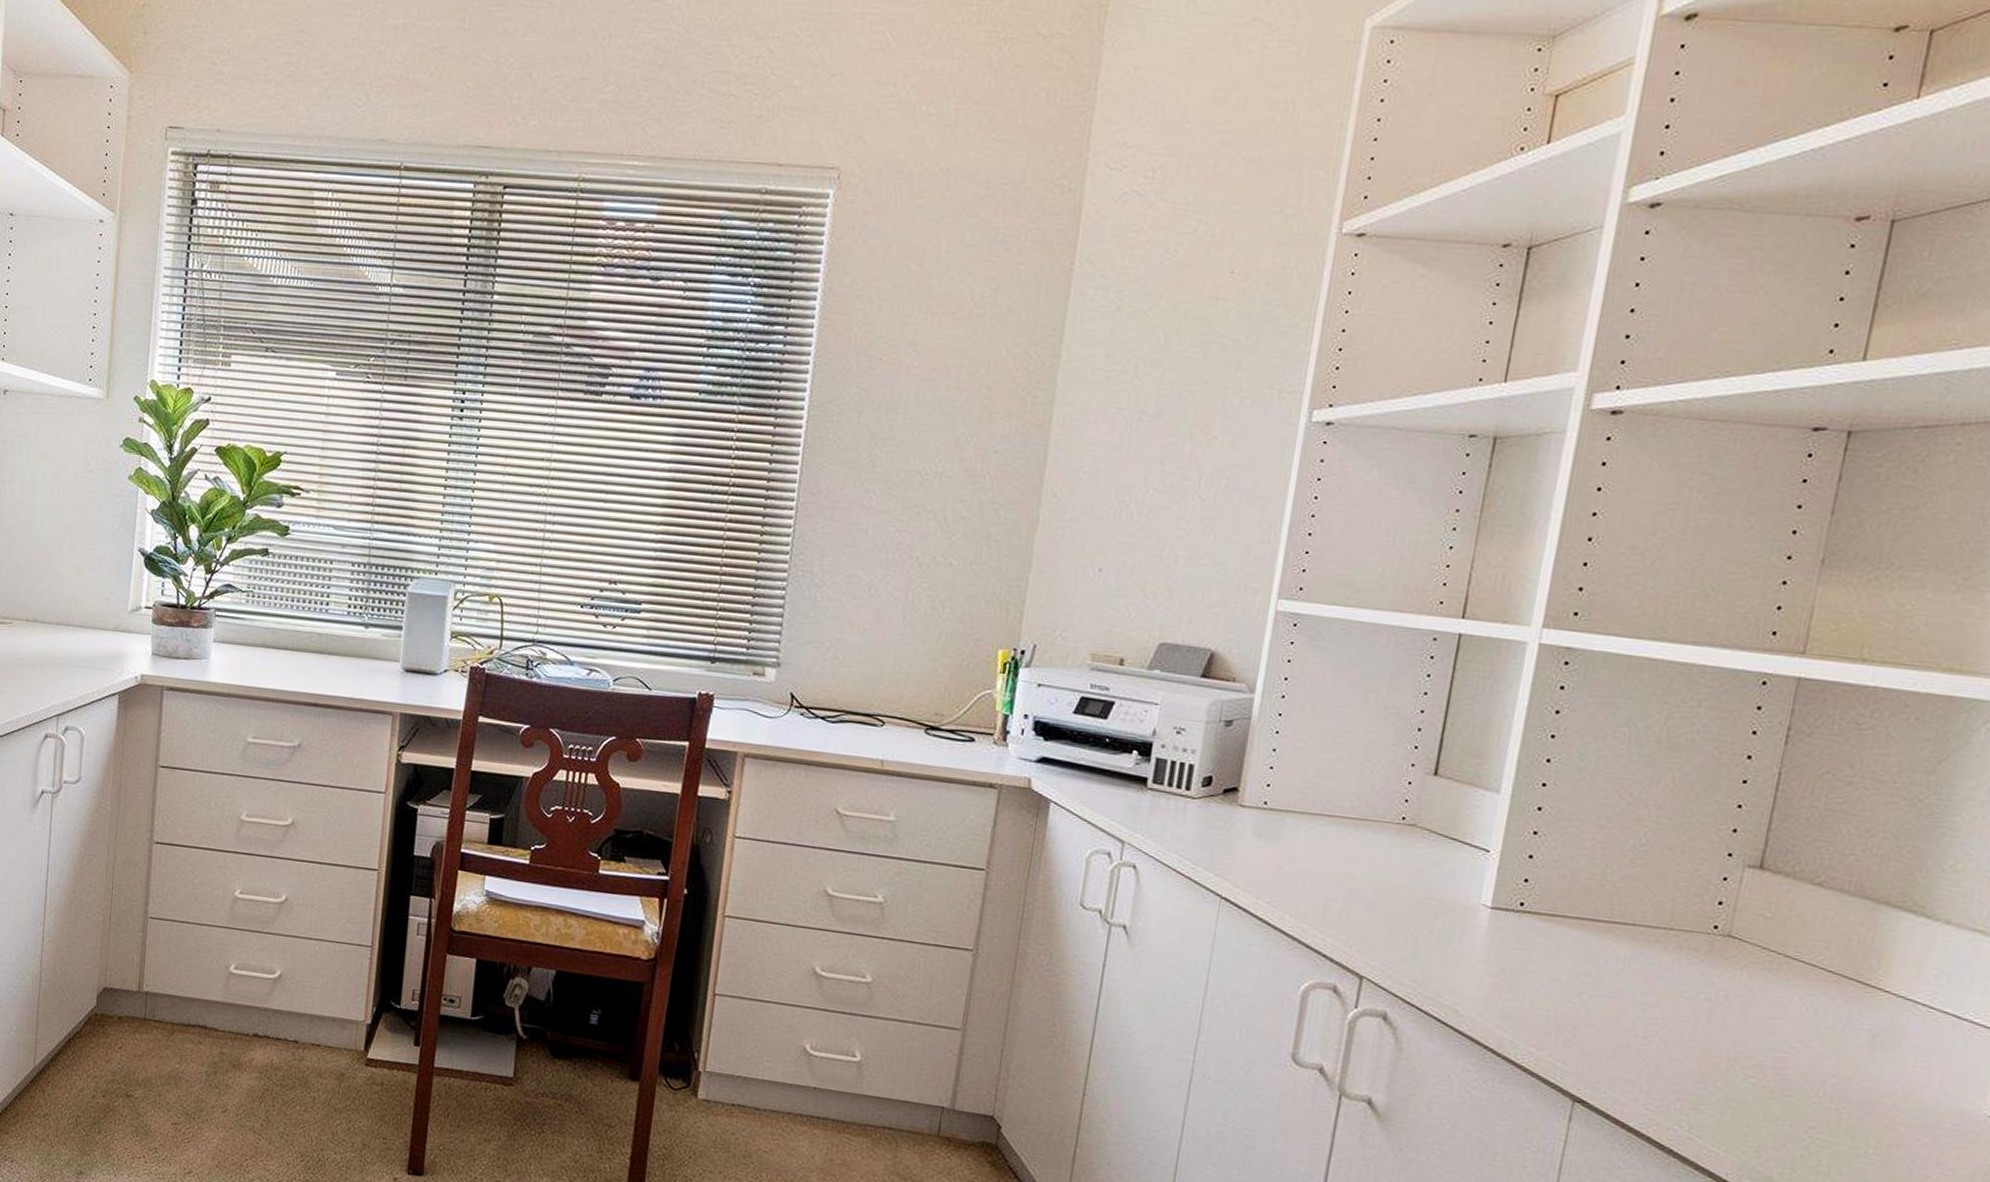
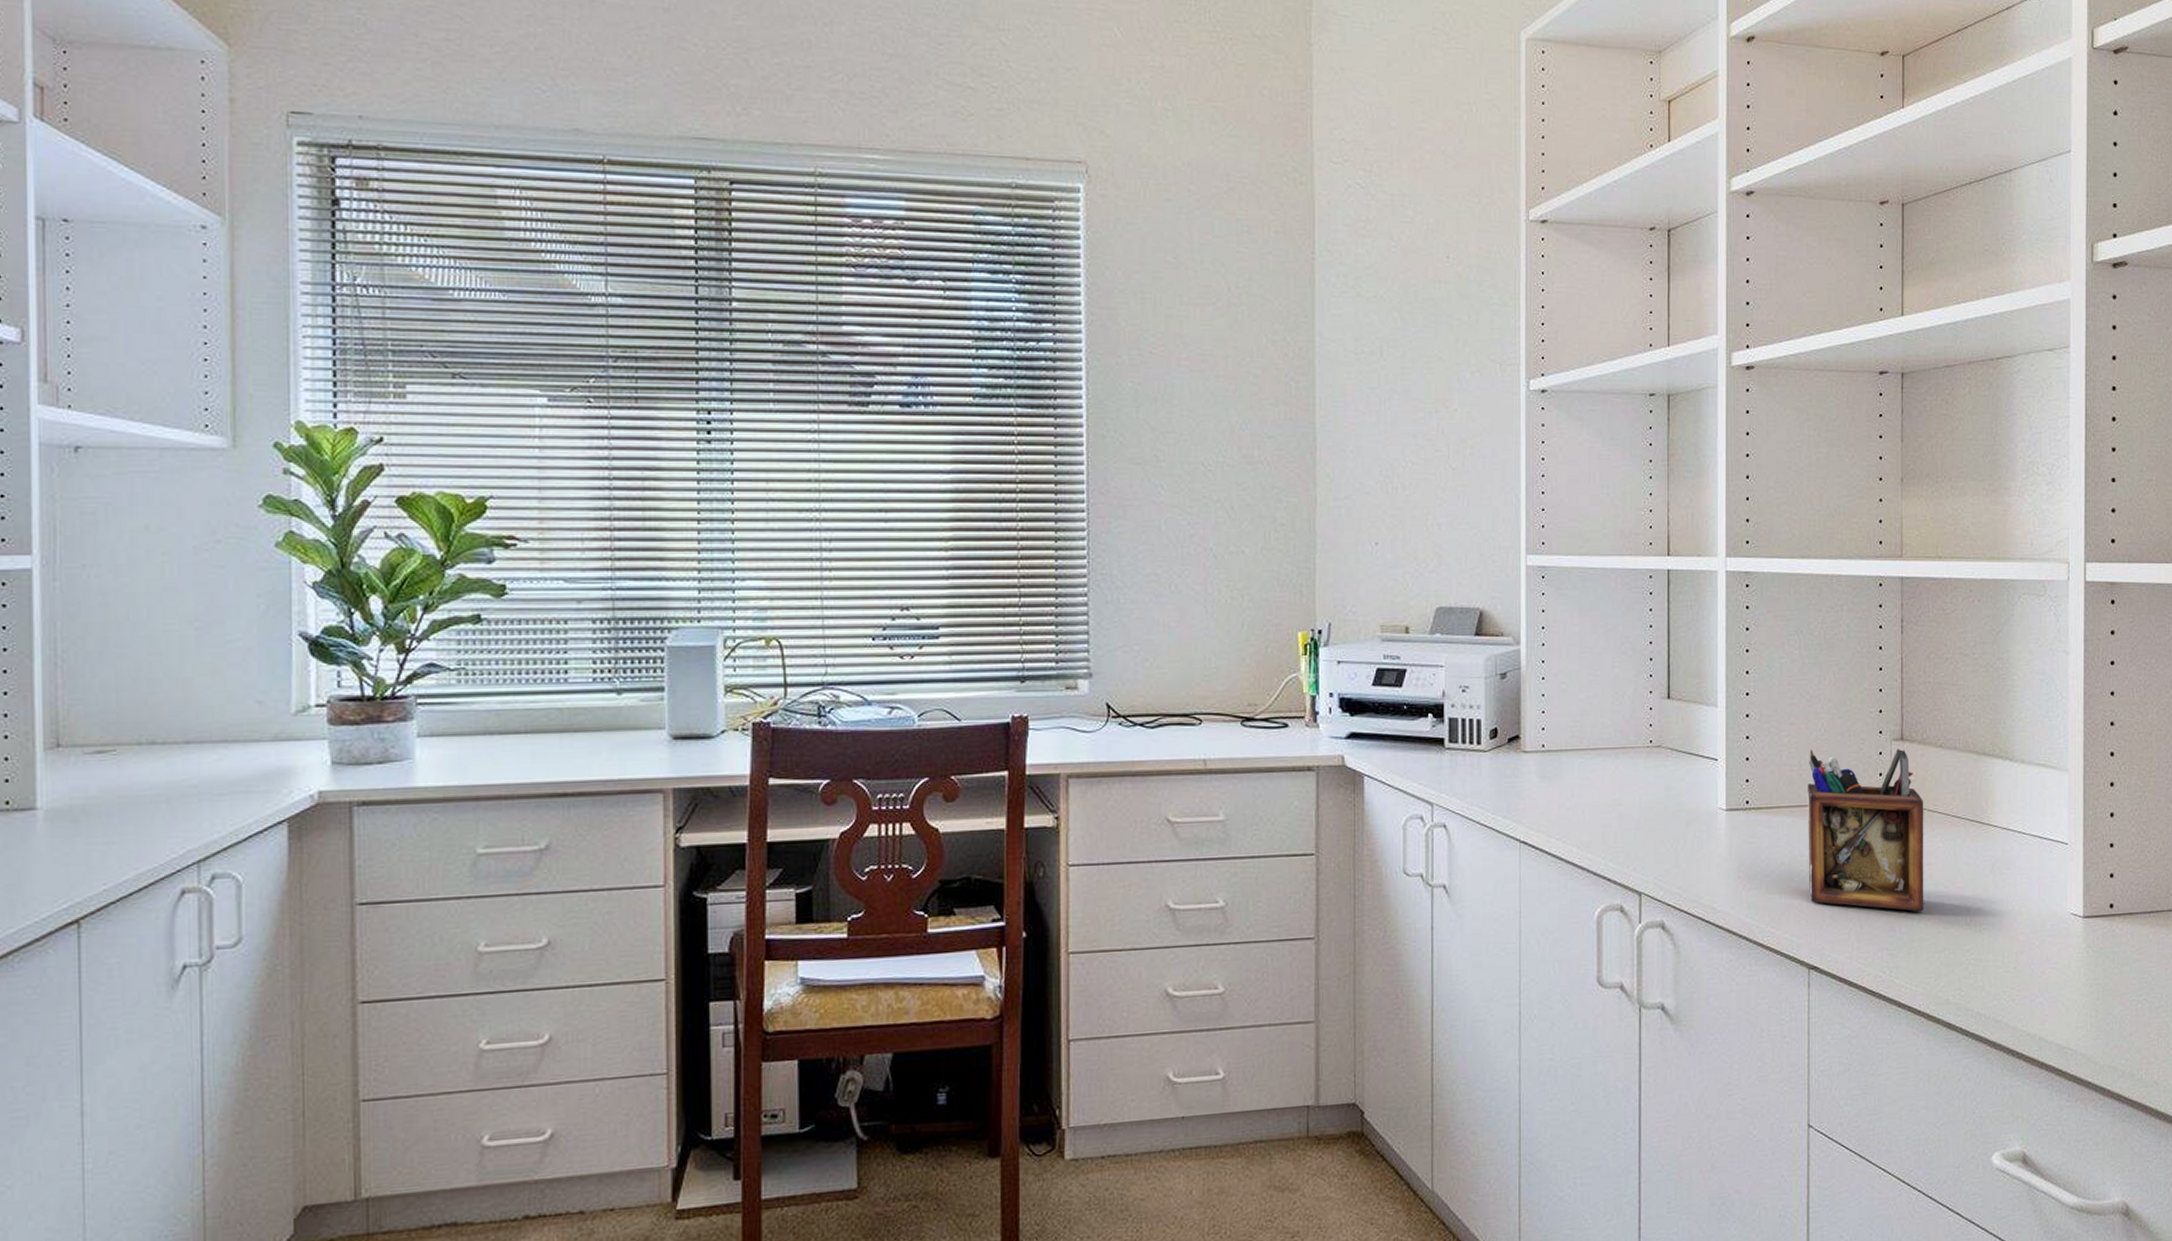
desk organizer: none [1590,858,1781,1070] -> present [1806,748,1924,912]

